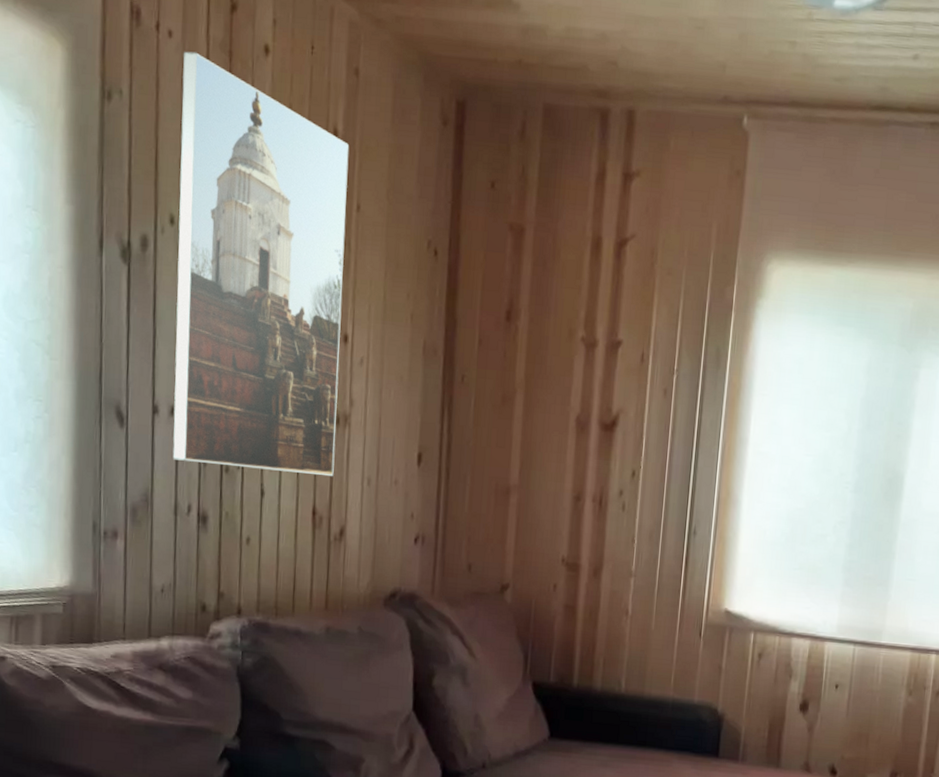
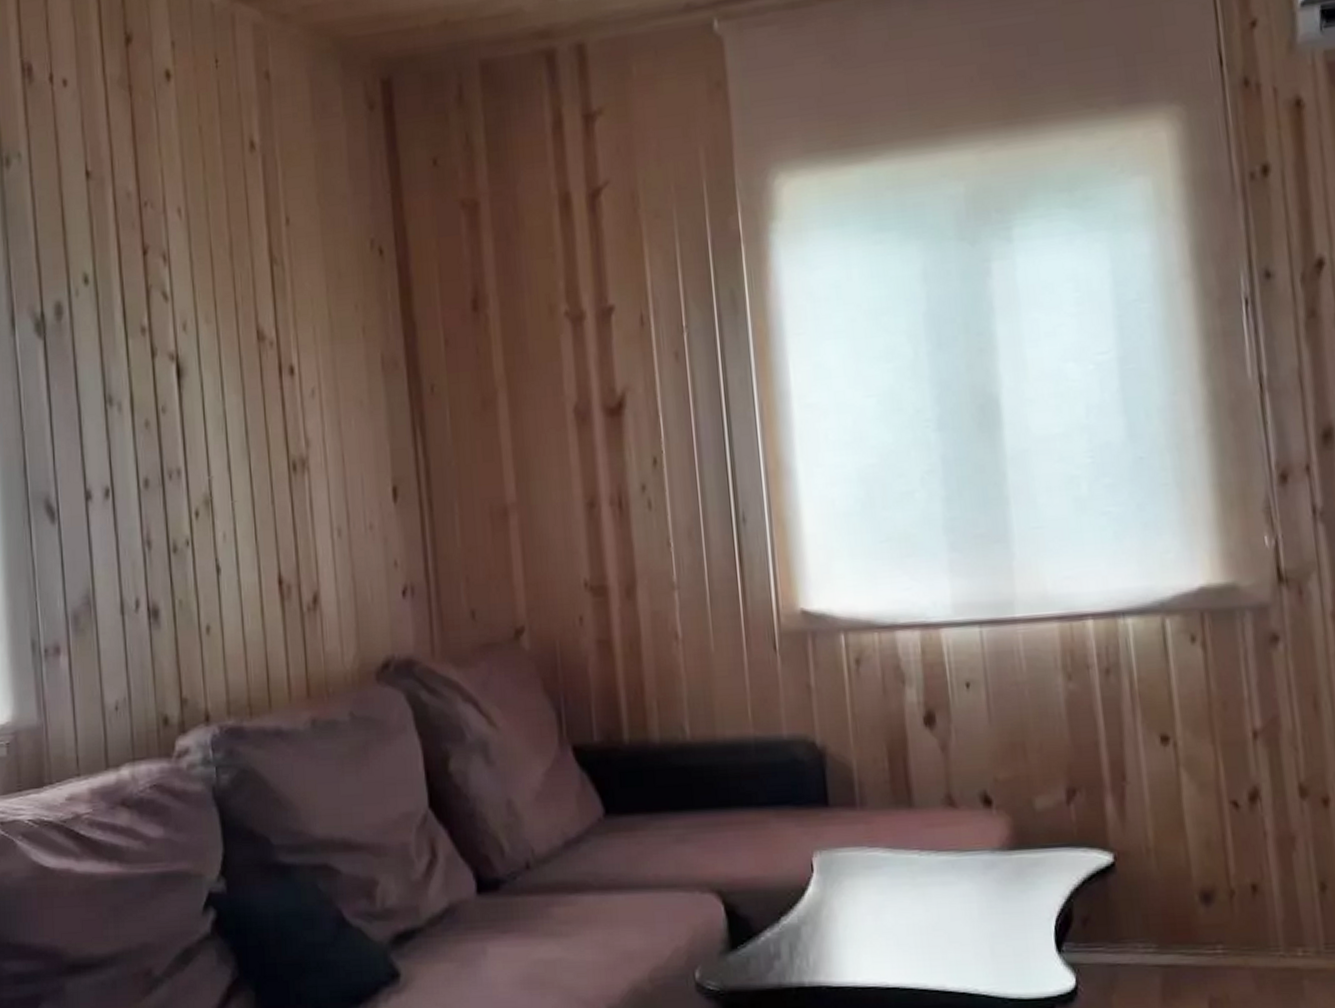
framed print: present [172,51,350,477] -> none [80,95,297,550]

